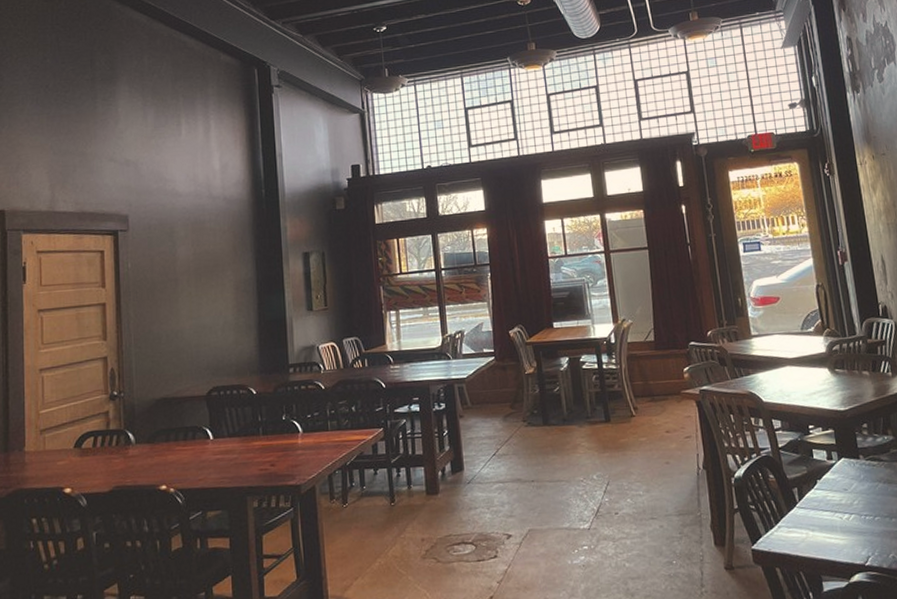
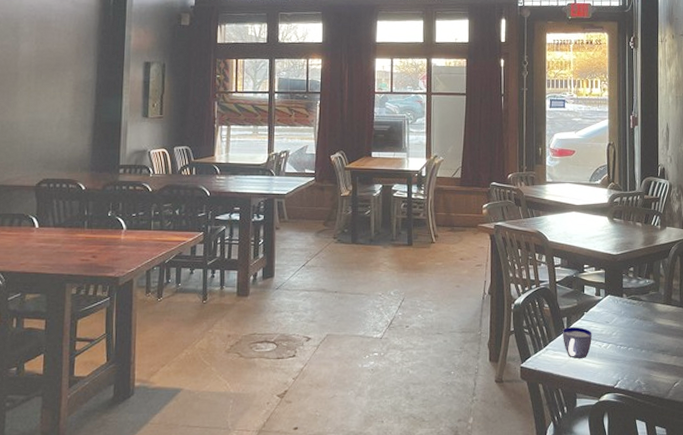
cup: none [794,498,831,535] -> present [562,327,592,358]

